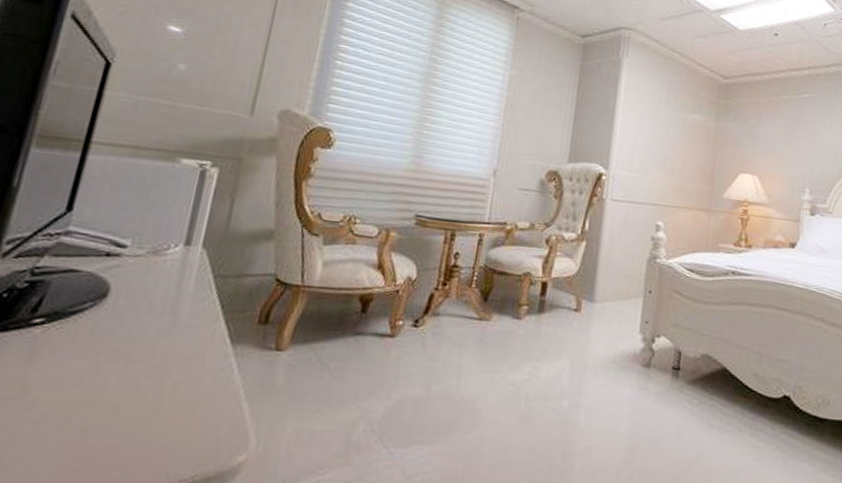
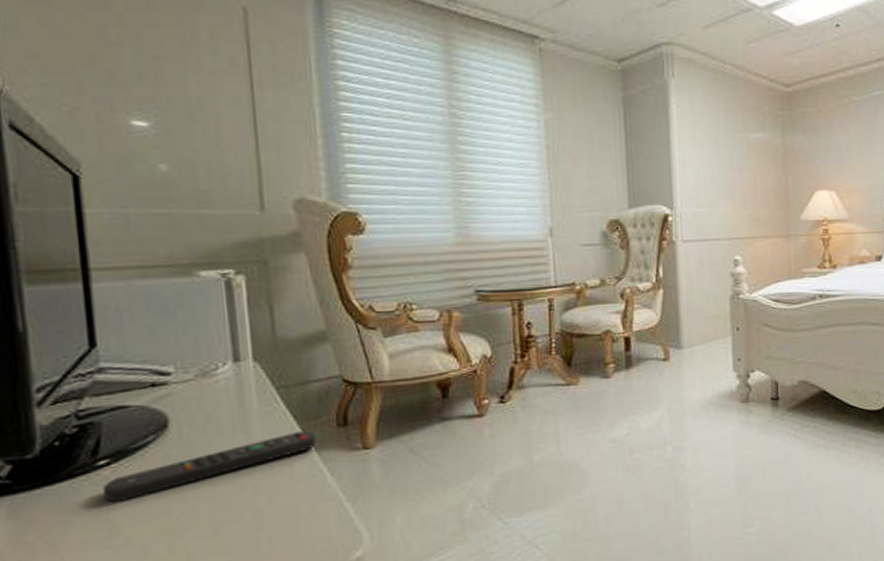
remote control: none [27,321,237,363] -> present [103,430,317,502]

